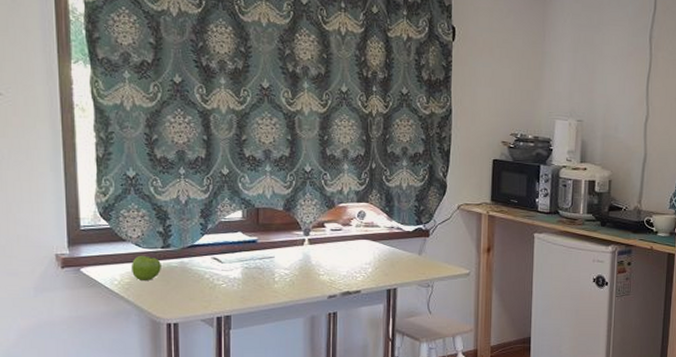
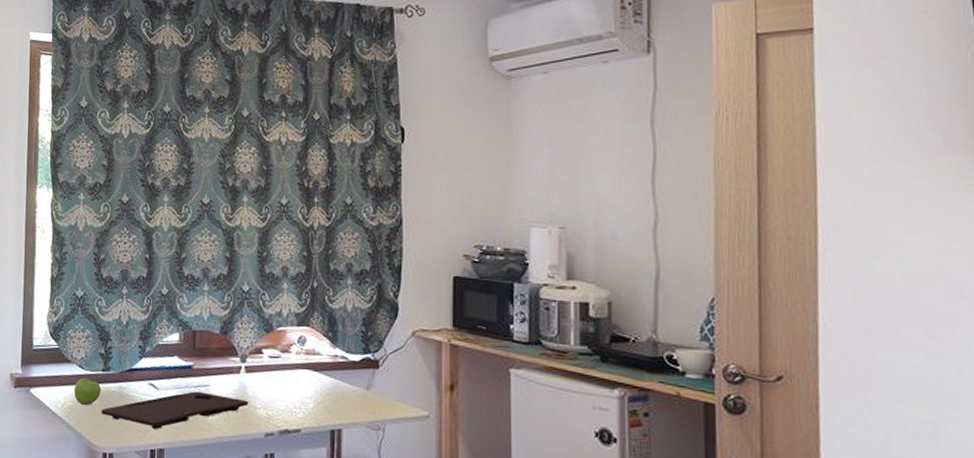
cutting board: none [163,263,313,298] -> present [101,391,249,429]

